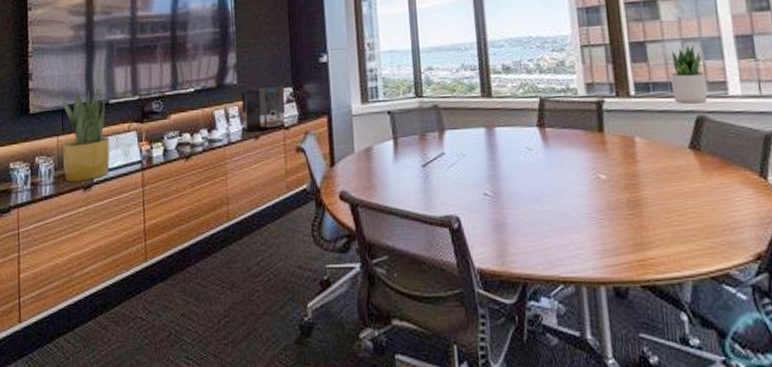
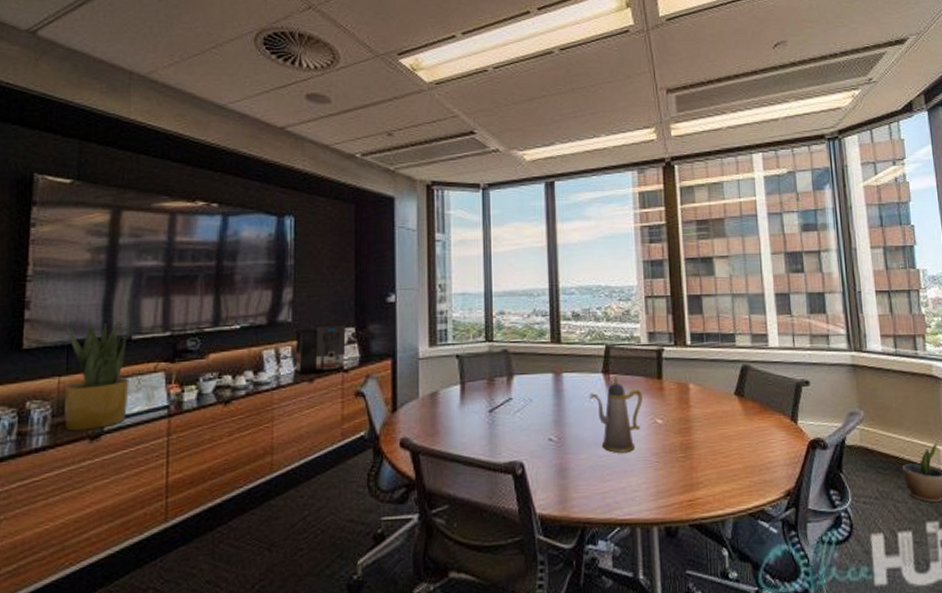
coffee pot: none [524,130,583,209] -> present [589,376,643,453]
planter: present [670,44,708,104] -> none [721,300,752,354]

